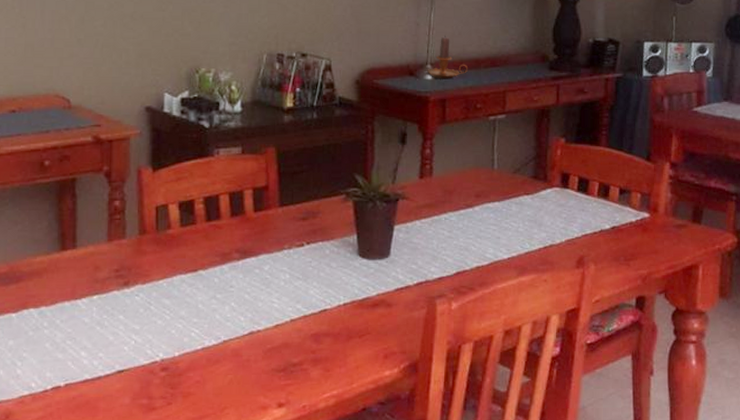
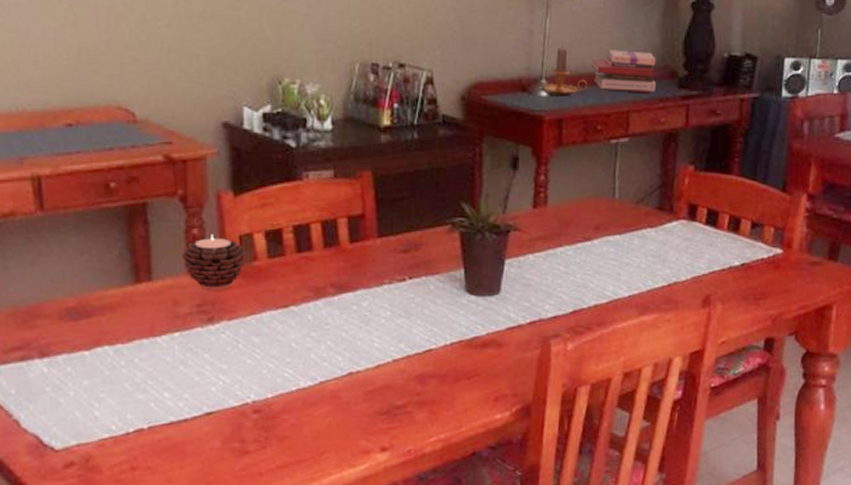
candle: none [104,206,161,256] -> present [182,234,246,290]
books: none [471,38,529,76] -> present [591,49,656,94]

